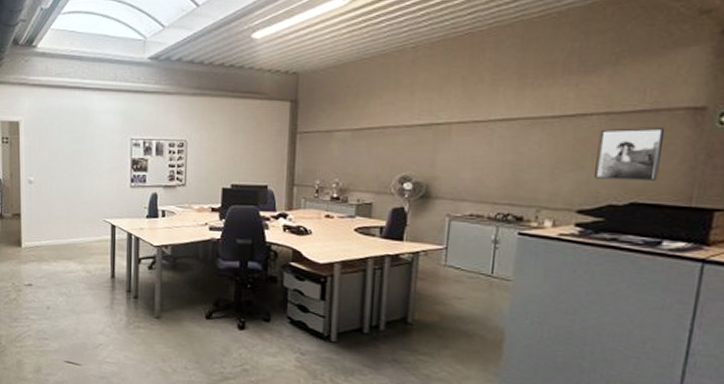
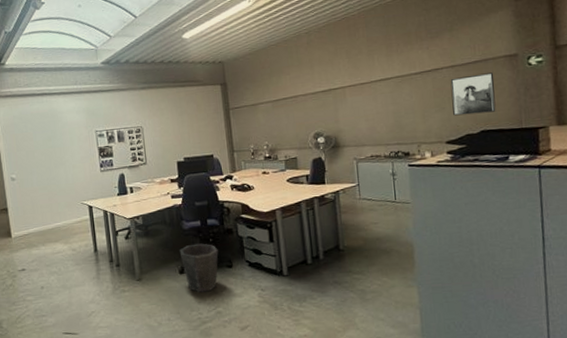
waste bin: none [209,287,256,345] -> present [179,243,219,293]

